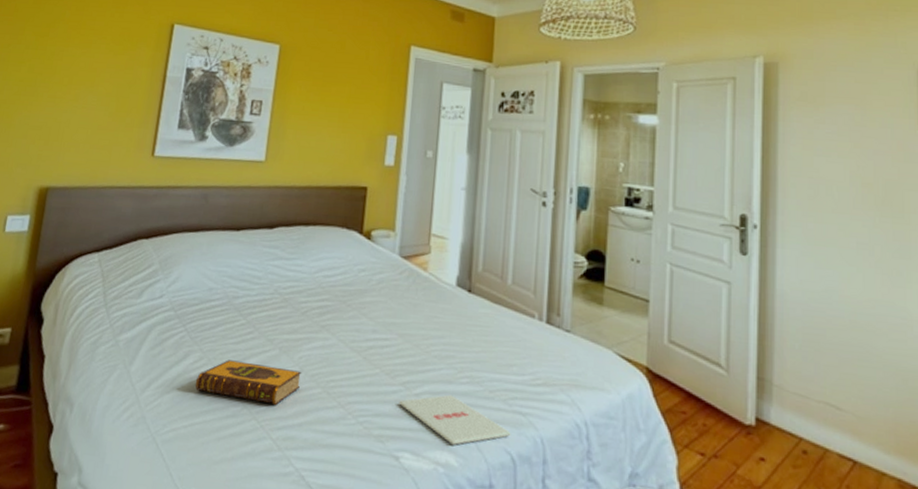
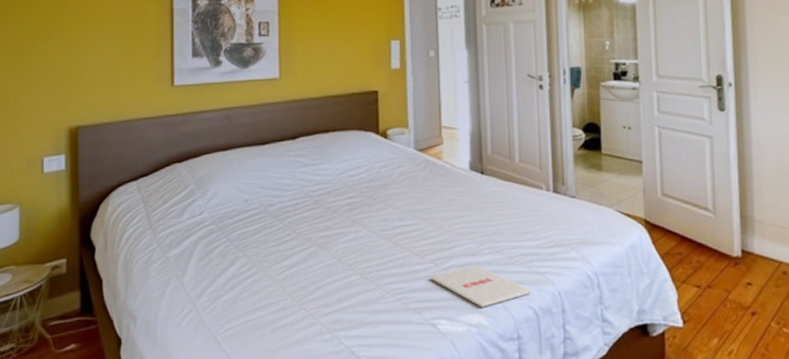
hardback book: present [195,360,302,405] -> none [244,261,341,294]

